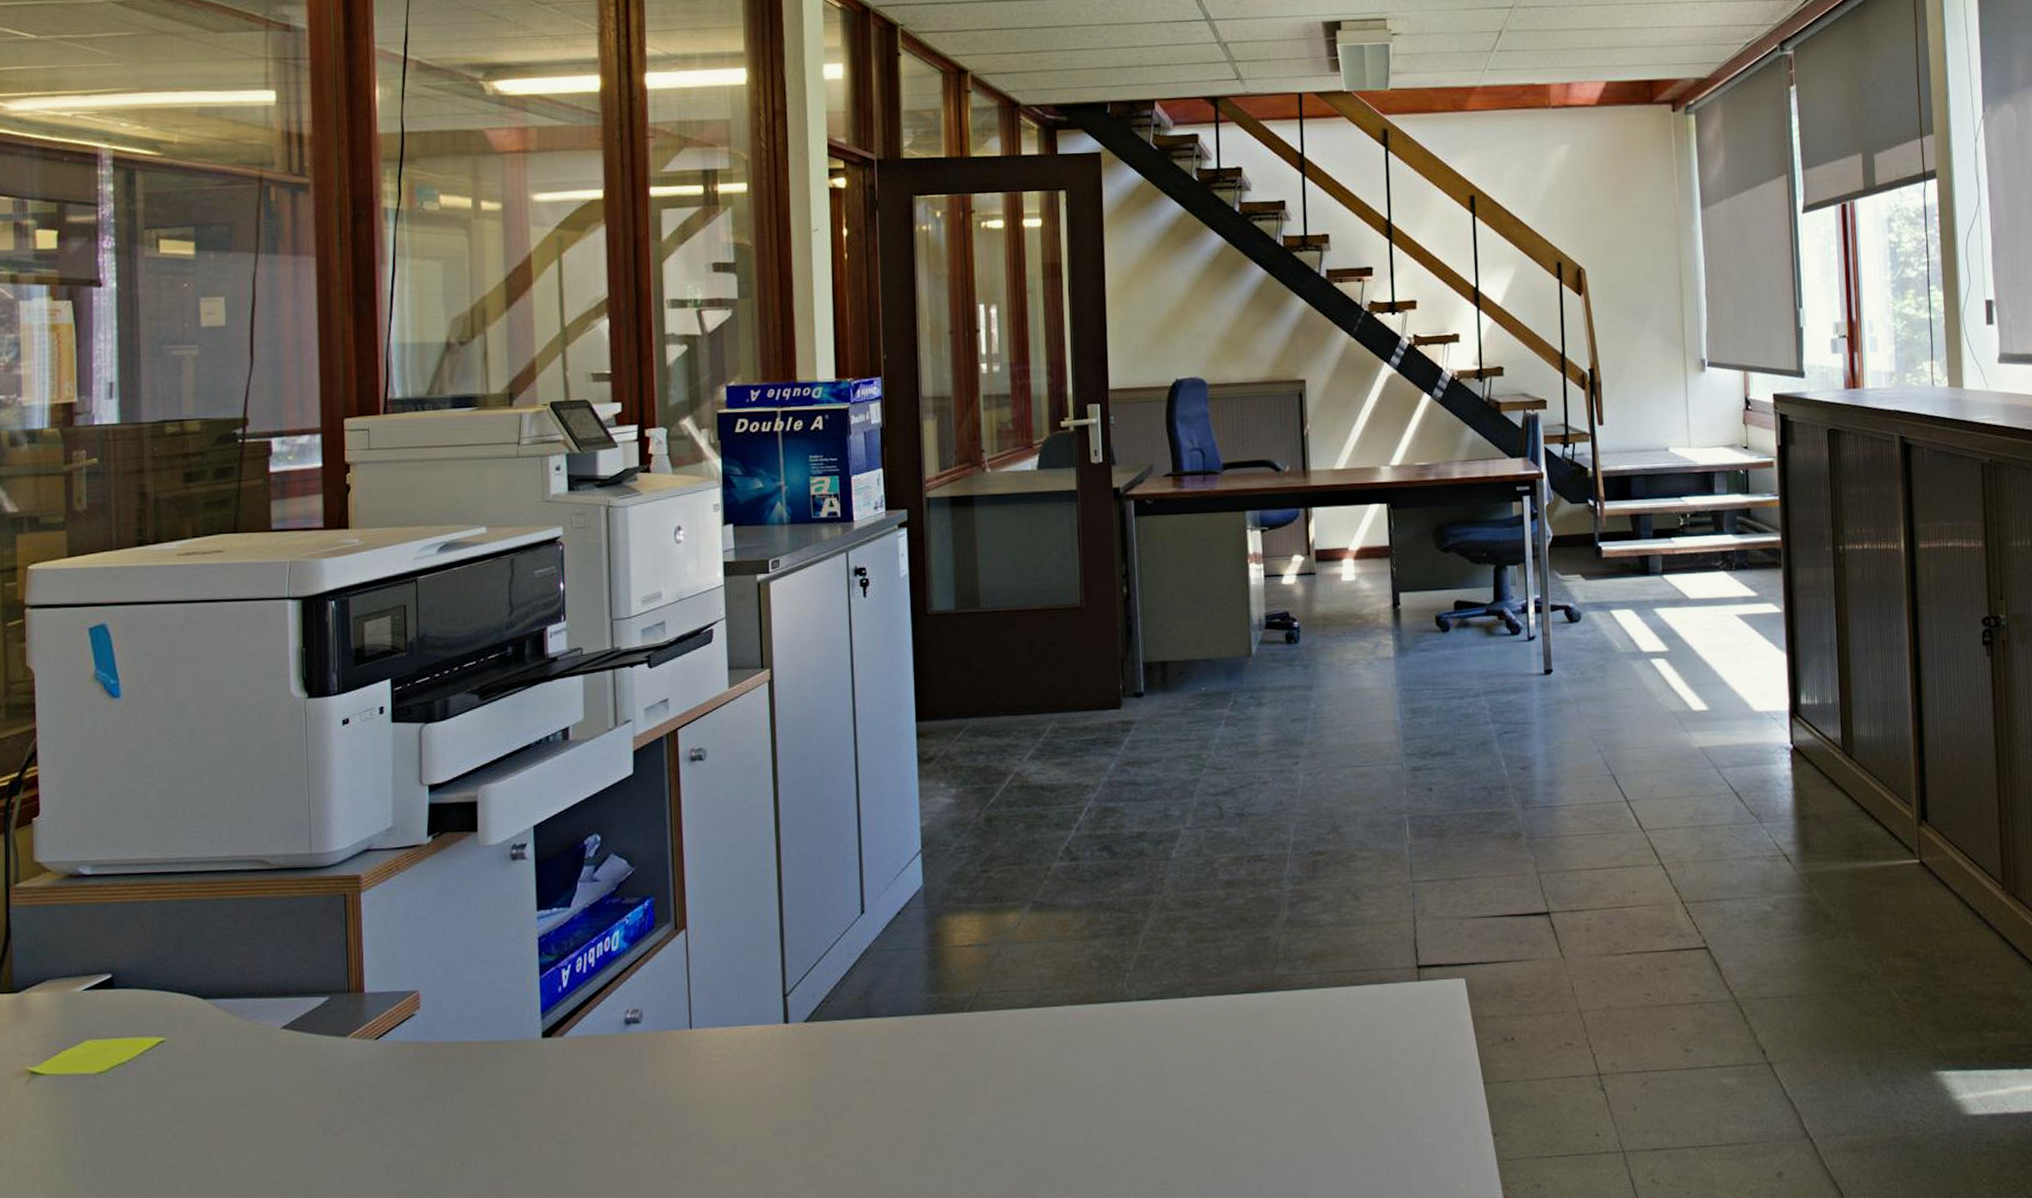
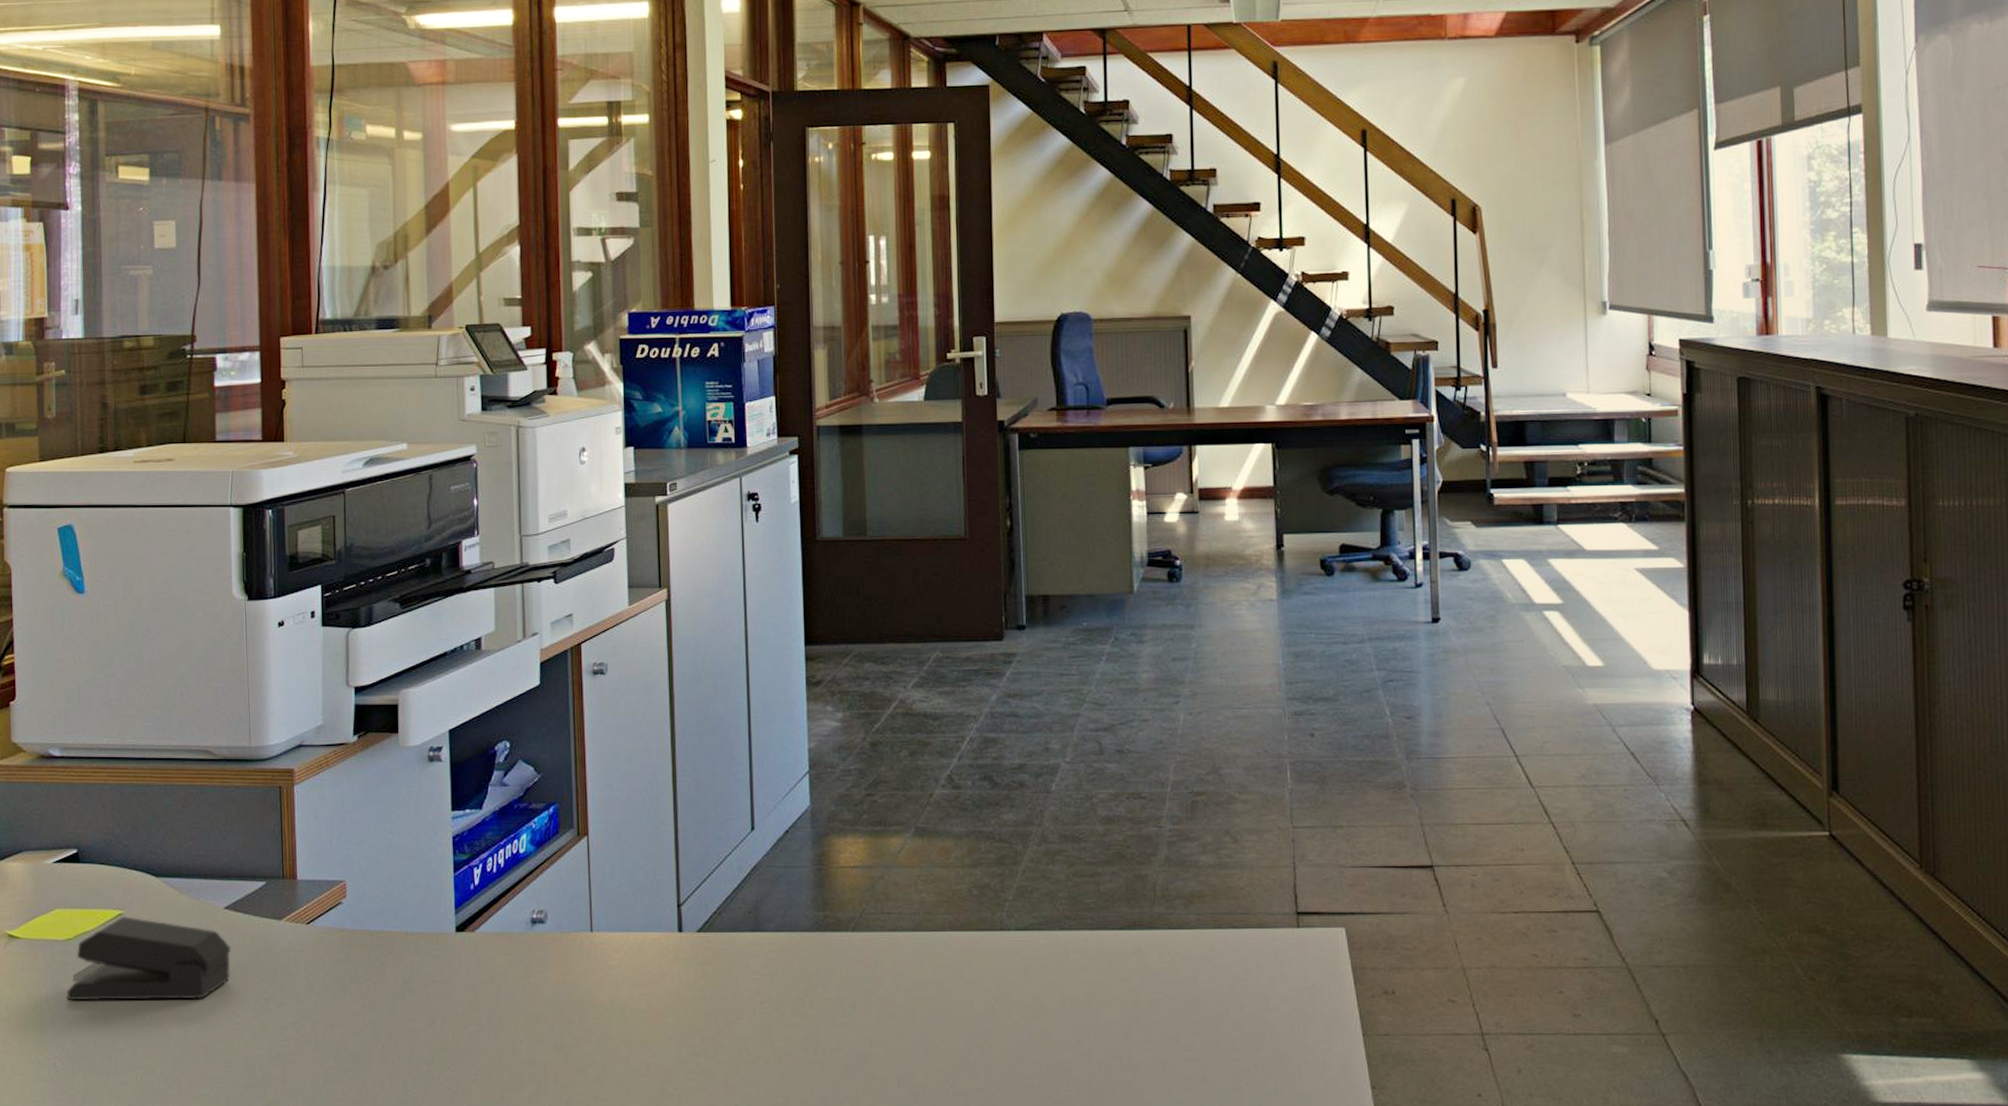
stapler: none [100,1043,290,1138] -> present [67,916,231,1001]

